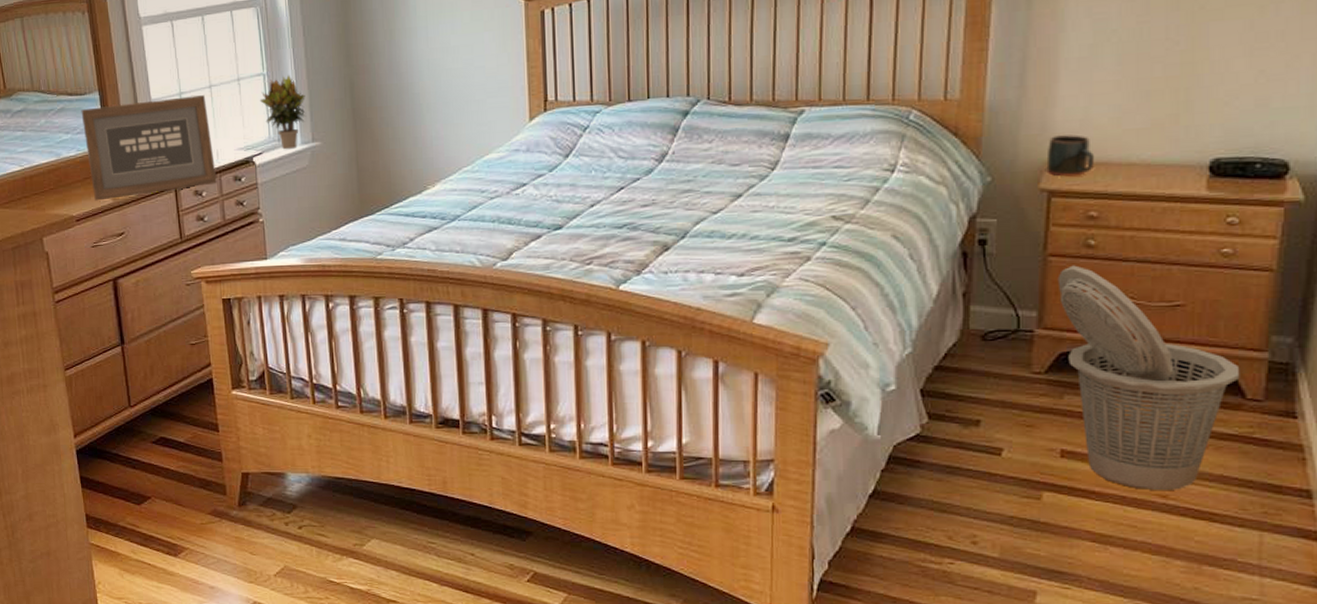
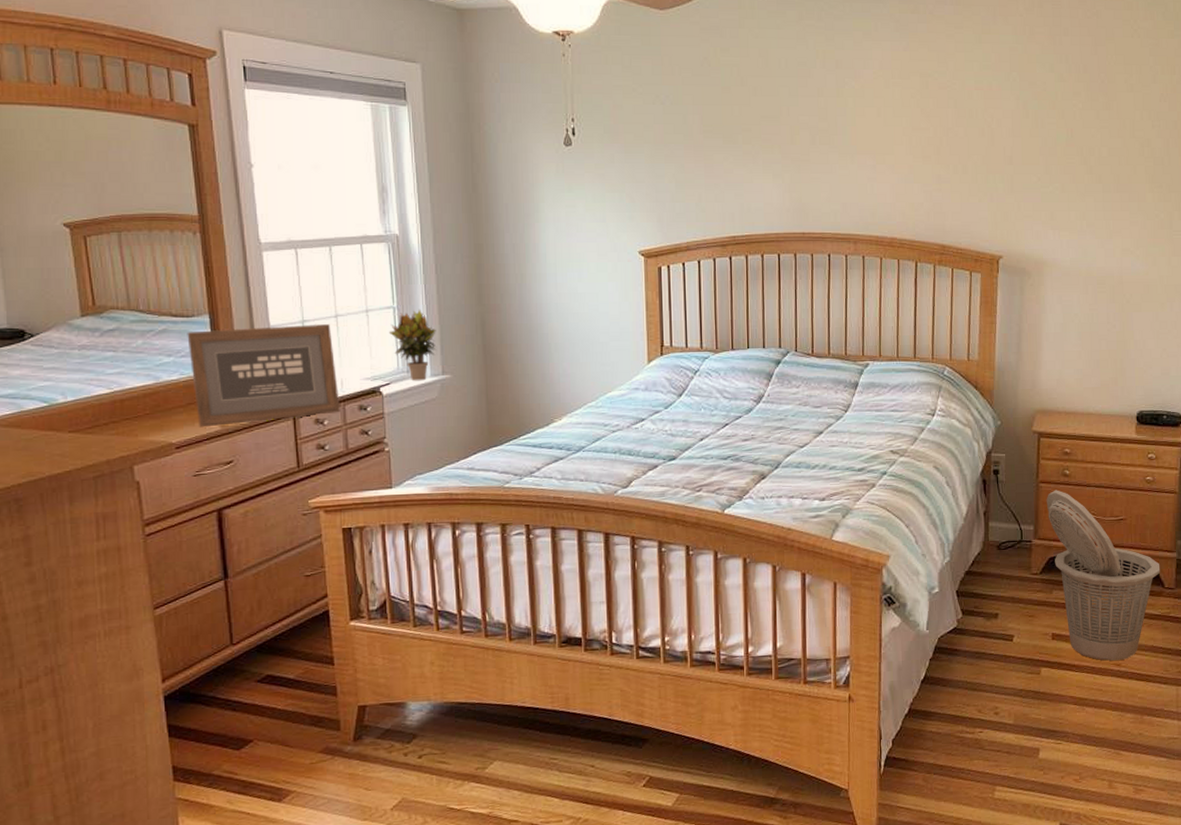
mug: present [1046,134,1095,177] -> none [1036,390,1067,422]

